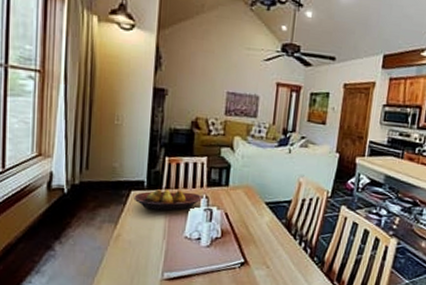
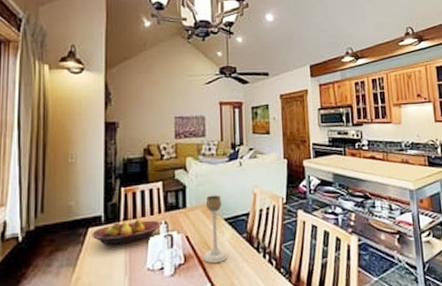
candle holder: none [239,177,265,243] -> present [202,195,229,264]

